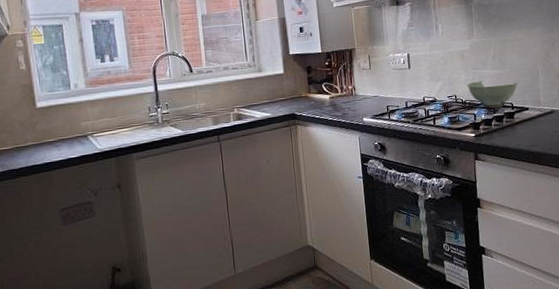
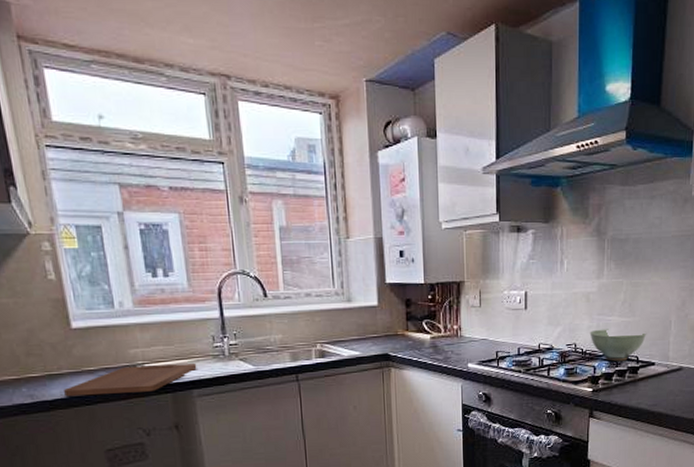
cutting board: none [28,131,136,165] -> present [64,364,197,397]

